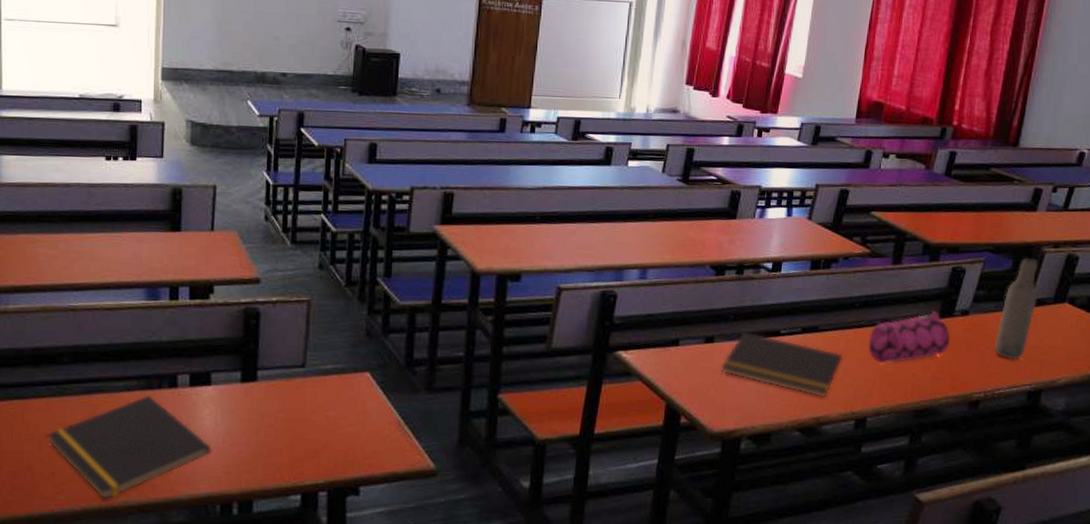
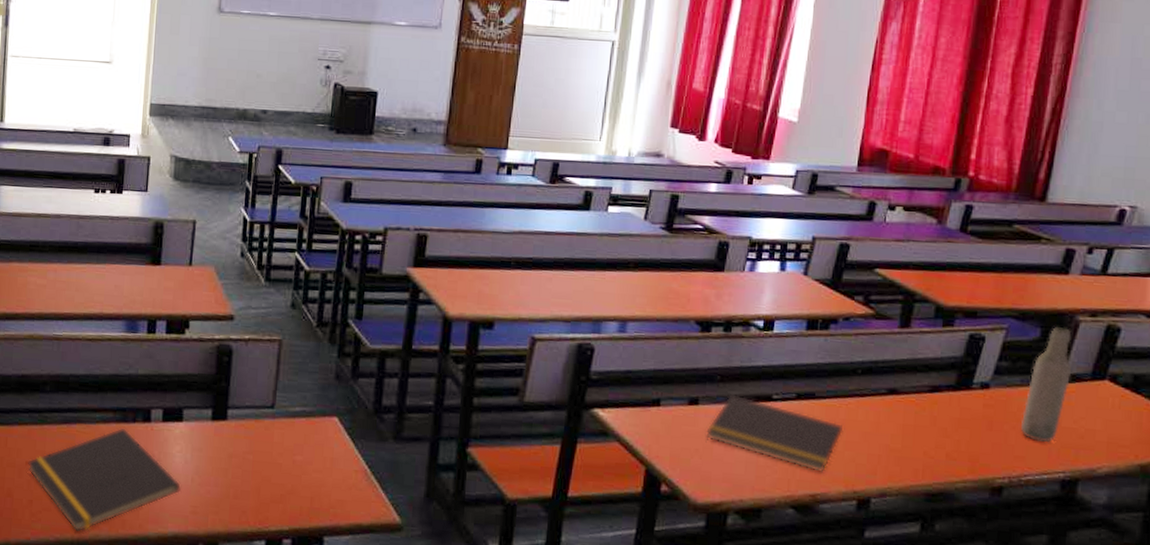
pencil case: present [868,310,951,364] -> none [872,381,968,439]

